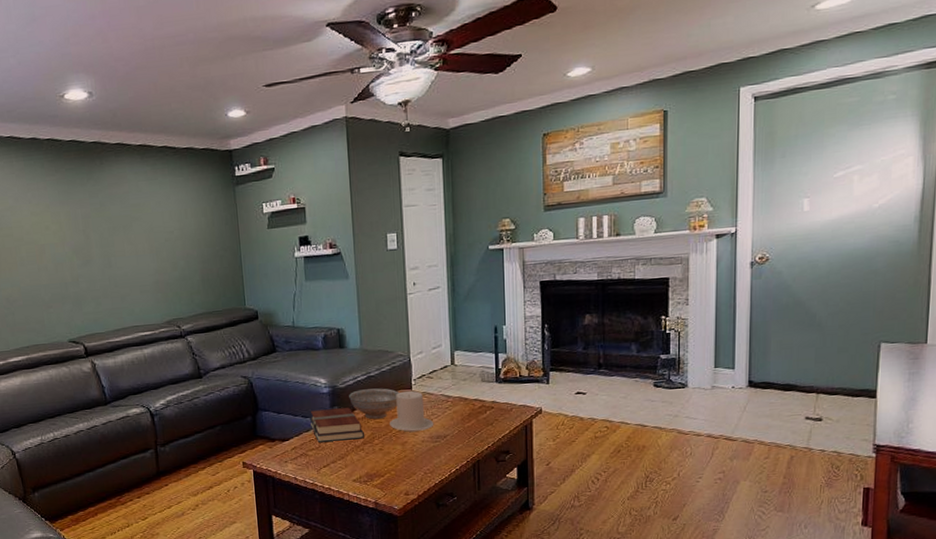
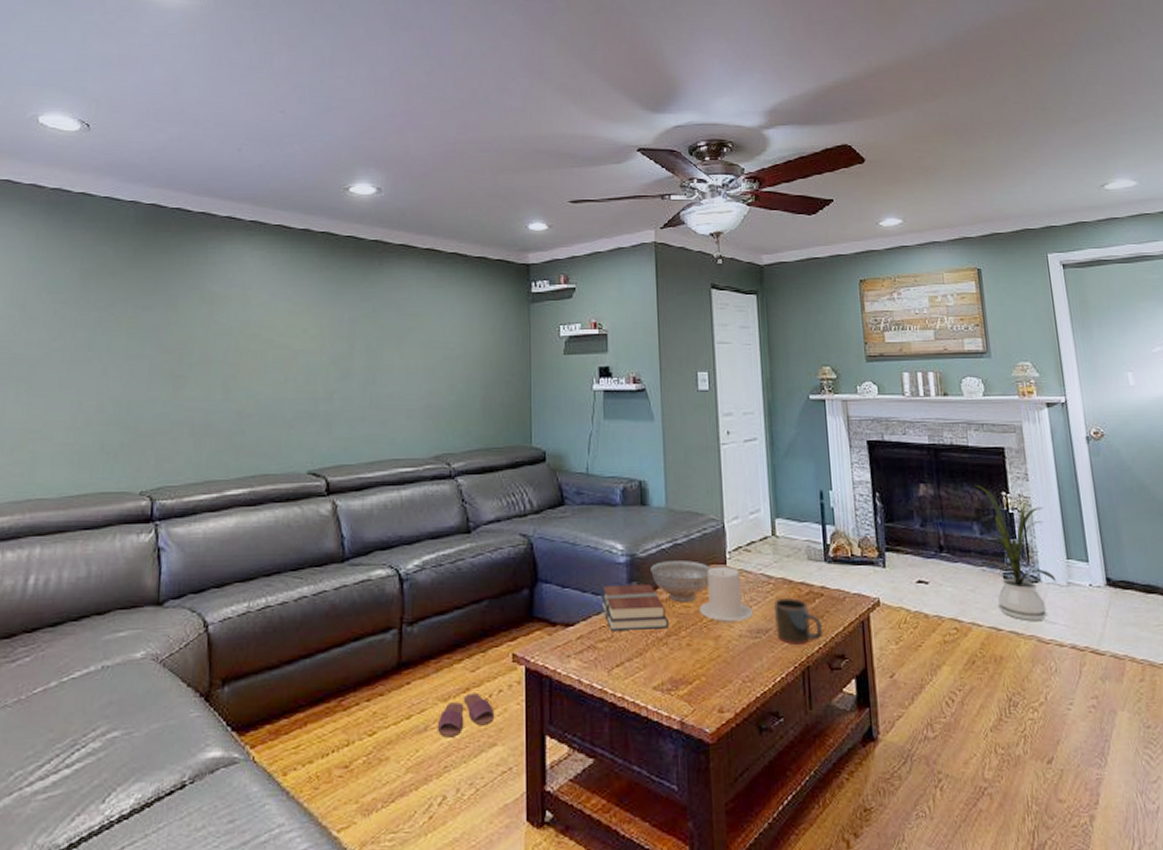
slippers: none [191,489,233,519] -> present [438,693,495,738]
mug: none [451,411,491,446] -> present [774,598,822,645]
house plant: none [637,311,702,419] -> present [974,484,1057,622]

